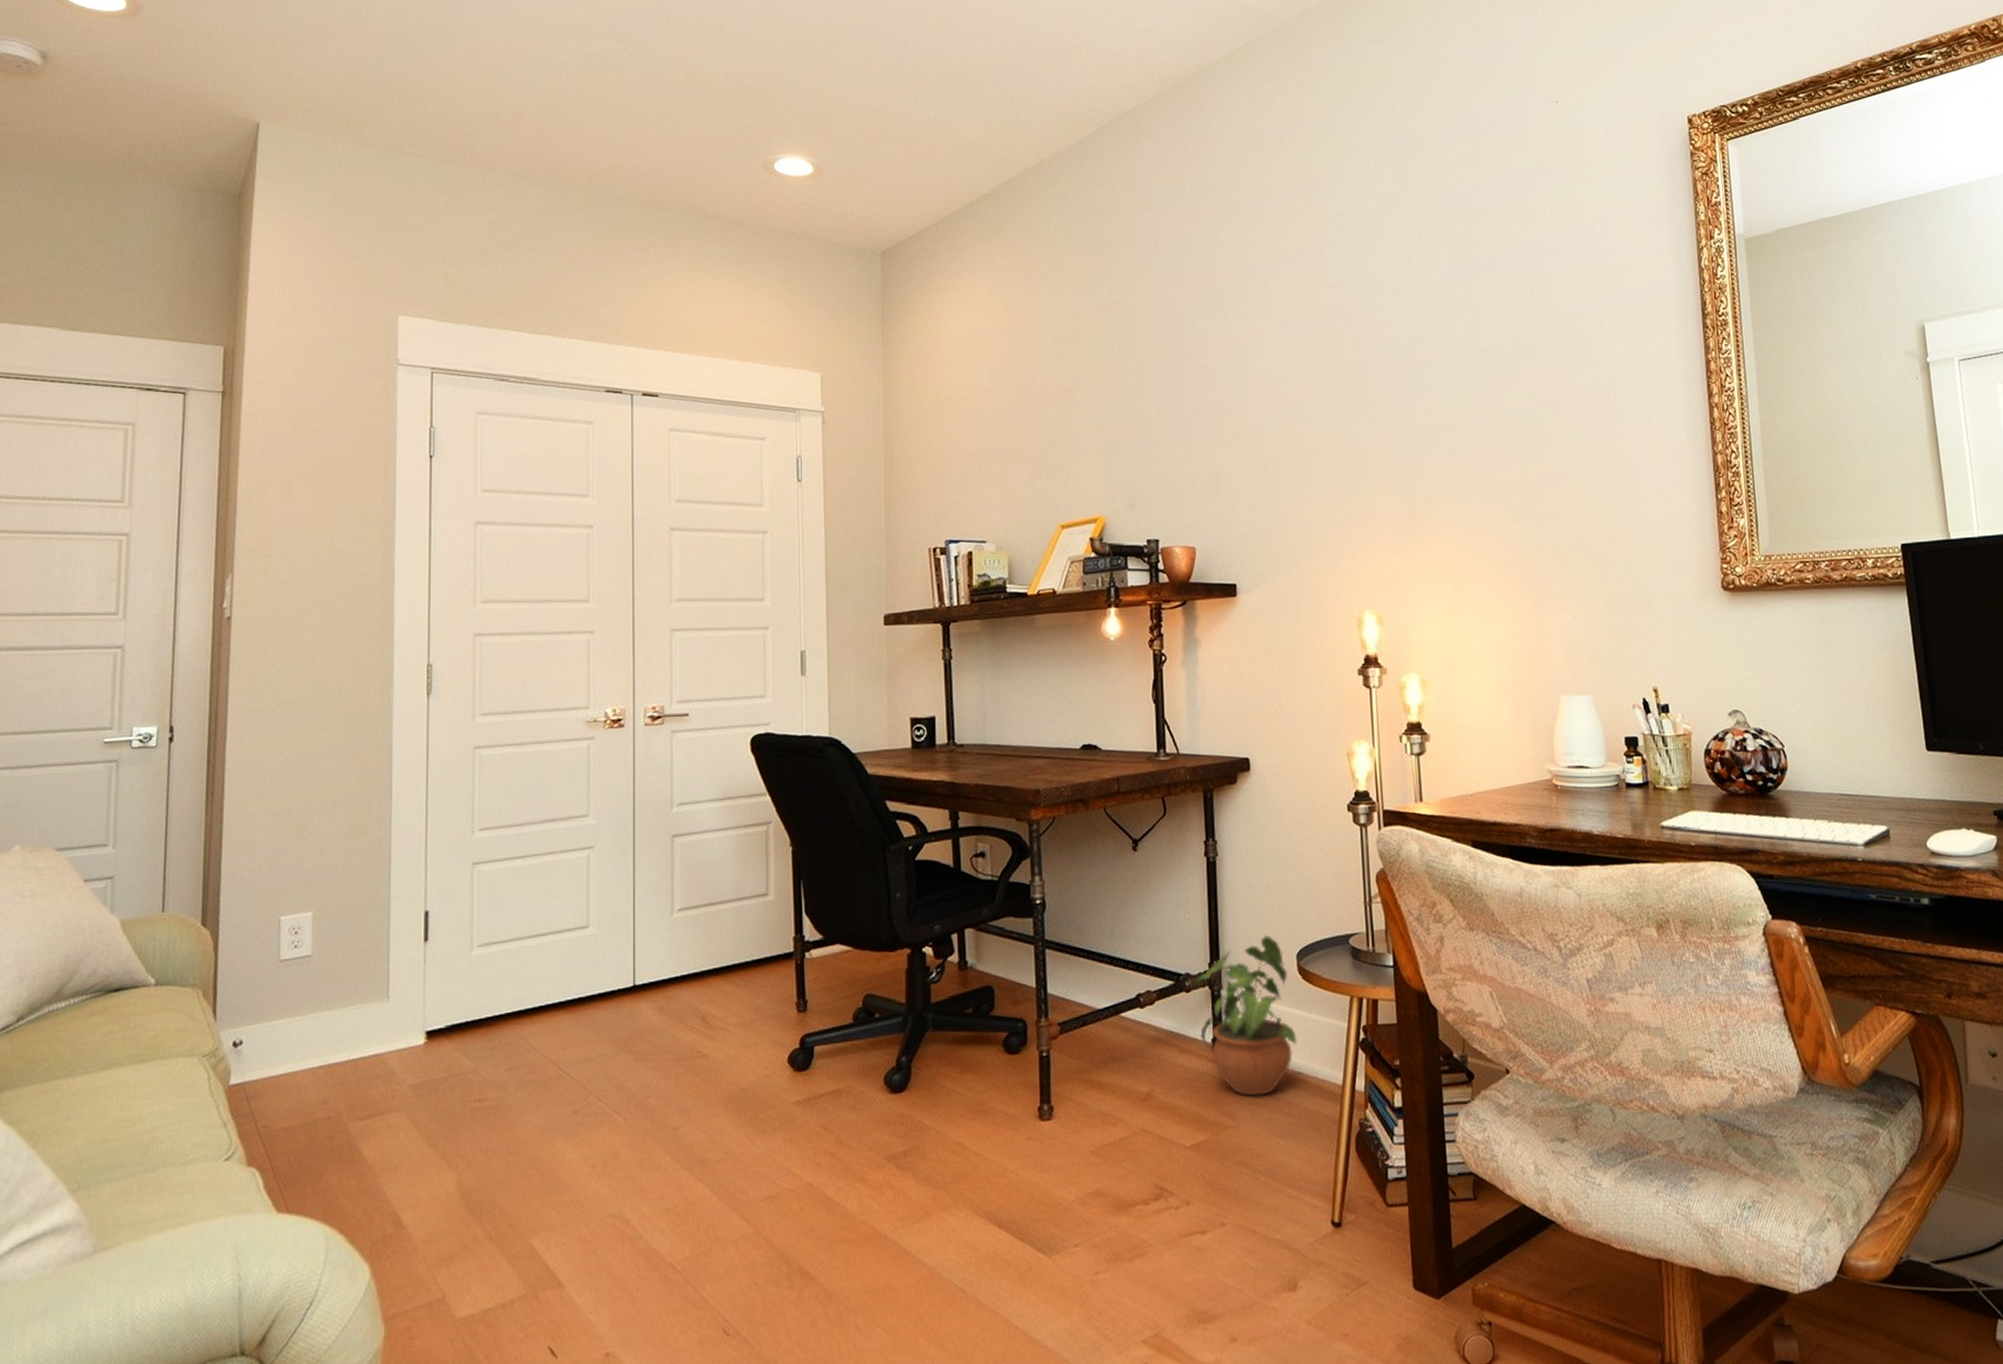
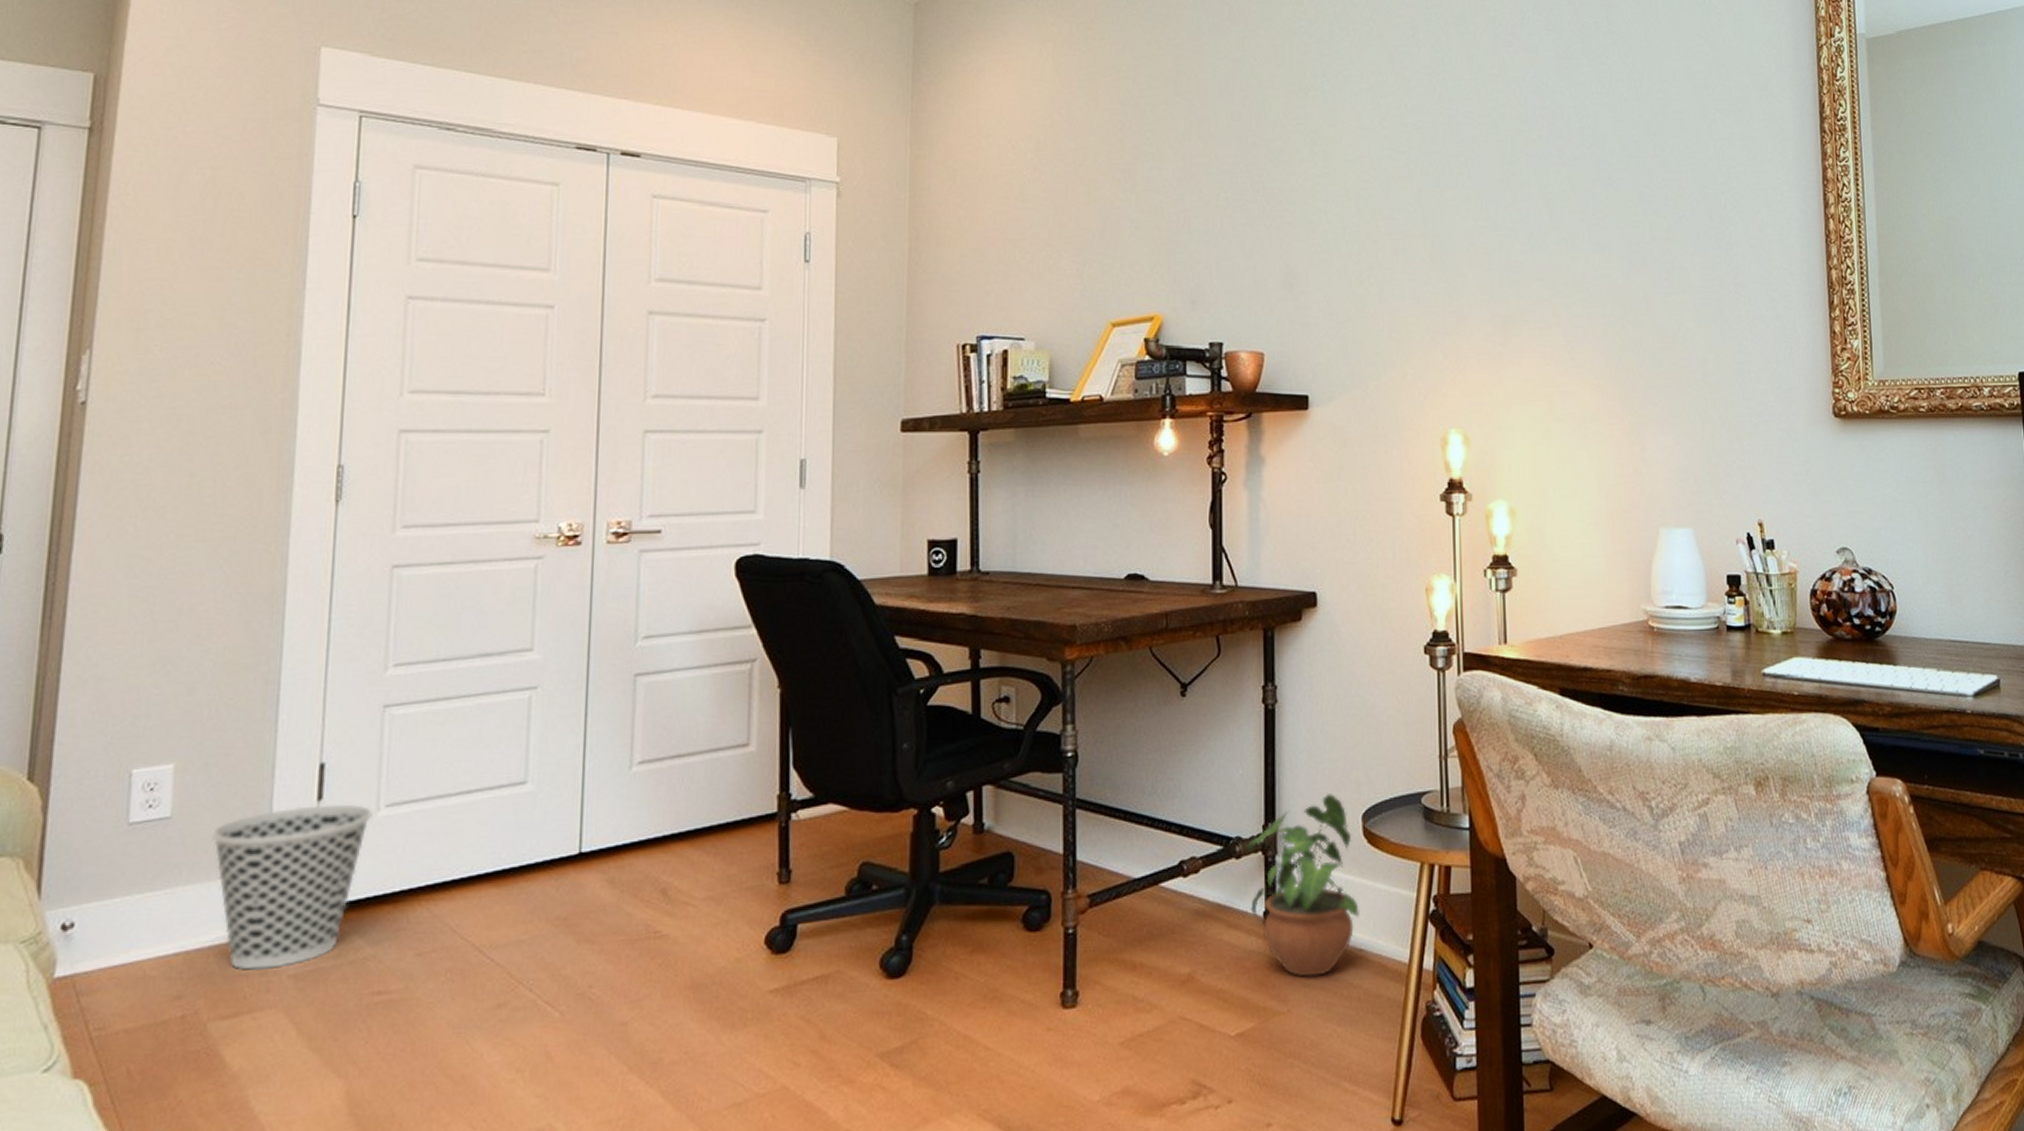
wastebasket: none [344,944,468,1080] -> present [212,804,373,970]

